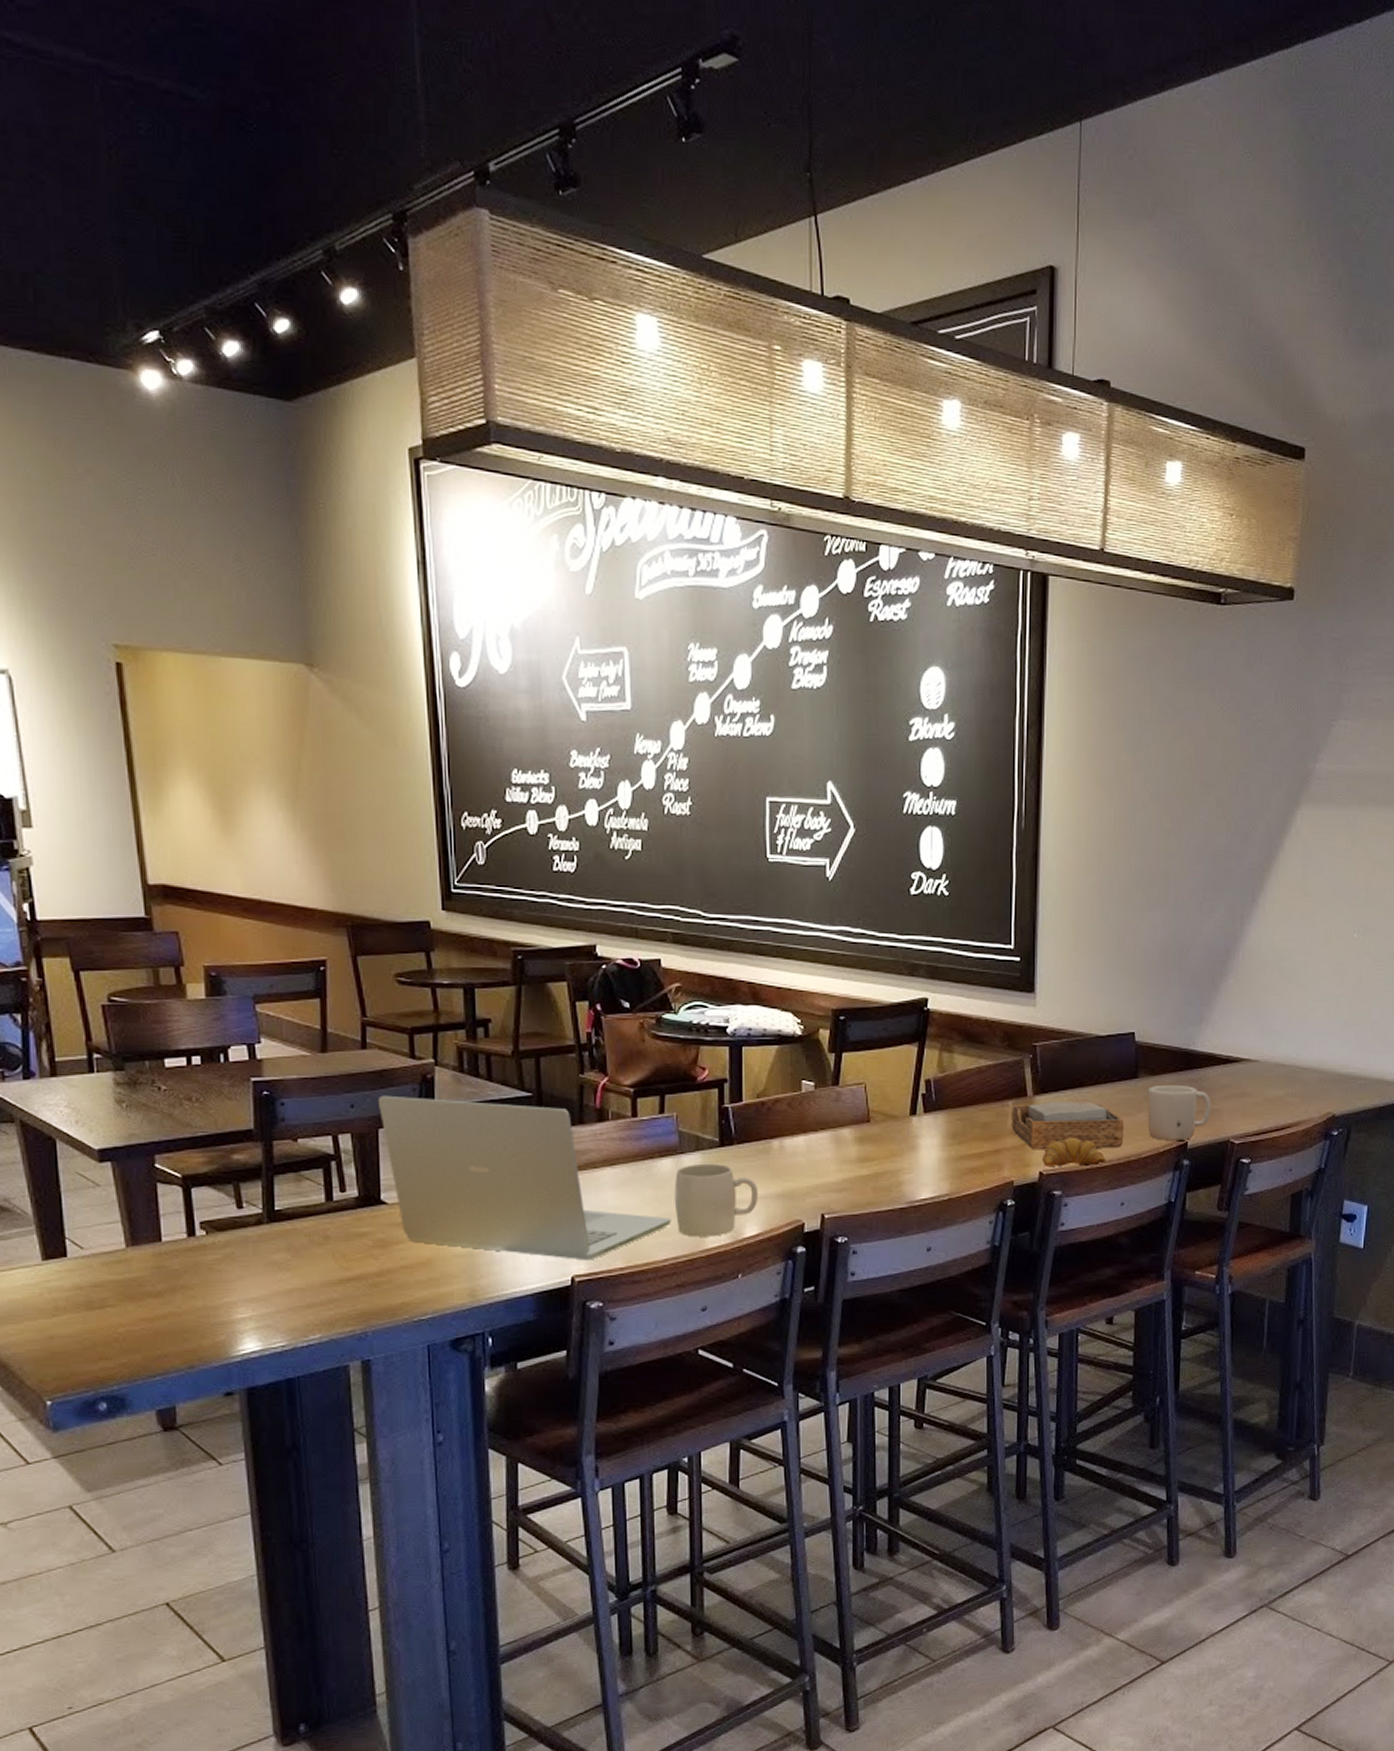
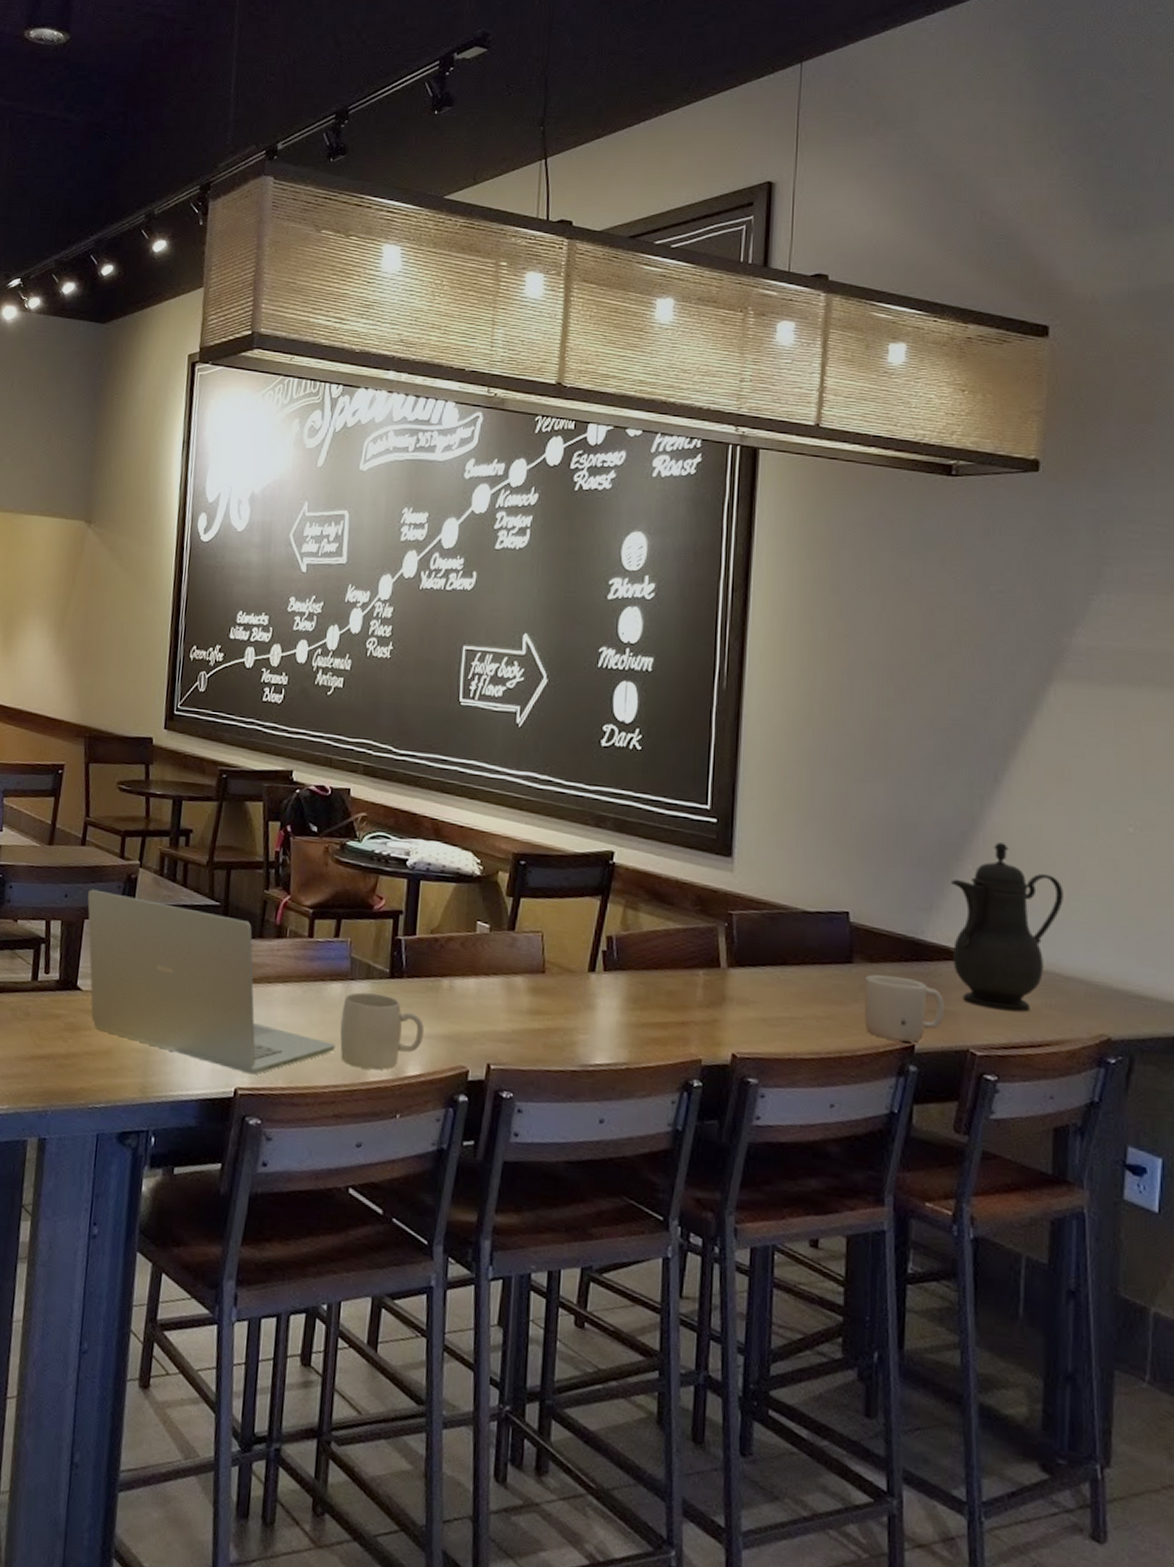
napkin holder: present [1011,1102,1124,1150] -> none [701,975,836,1040]
croissant: present [1042,1137,1106,1166] -> none [736,1019,812,1057]
coffeepot: none [1217,957,1303,1104] -> present [951,842,1063,1013]

